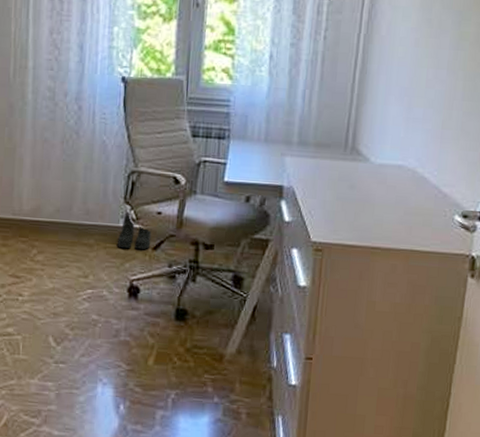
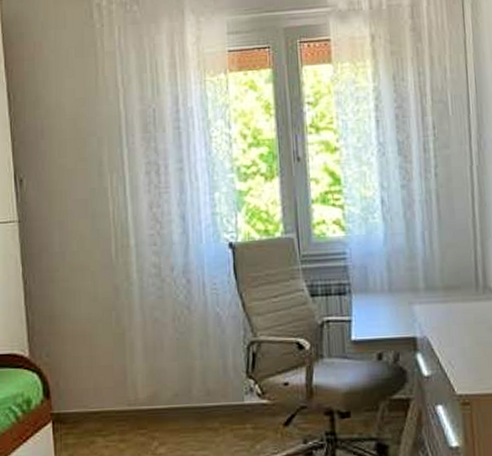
boots: present [118,214,152,250] -> none [245,389,281,428]

